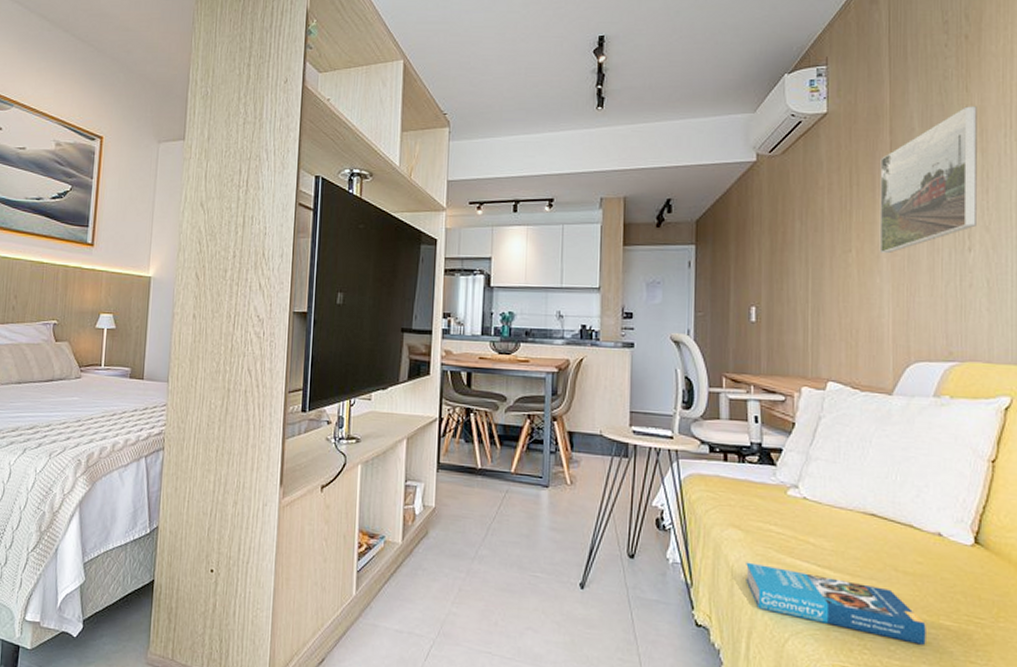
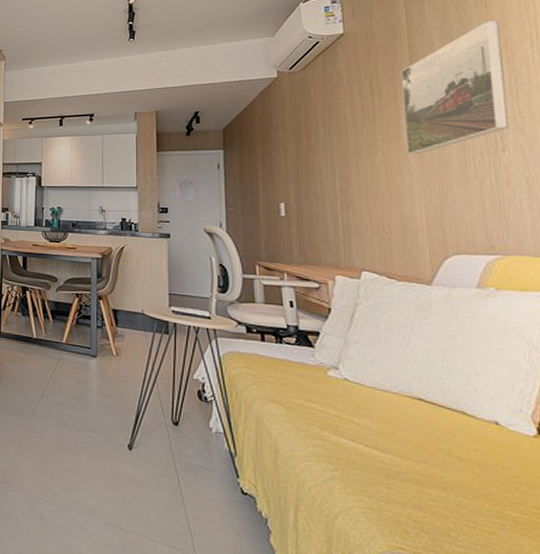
book: present [745,562,926,645] -> none [289,436,491,534]

